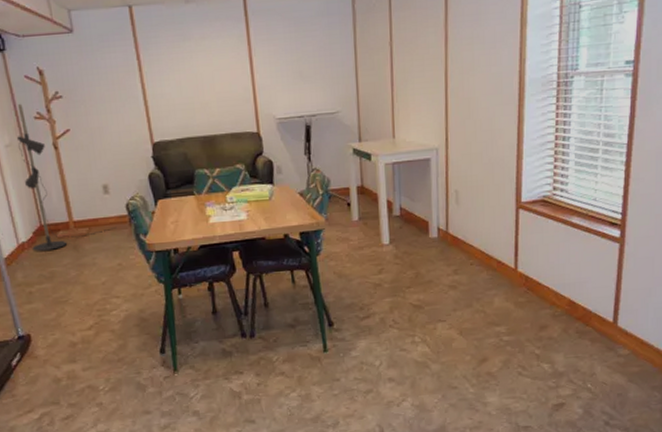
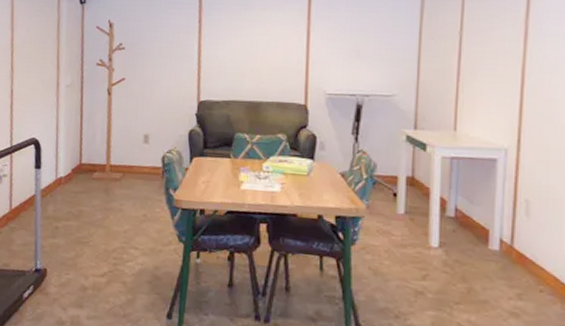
floor lamp: present [17,103,117,251] -> none [67,50,149,189]

